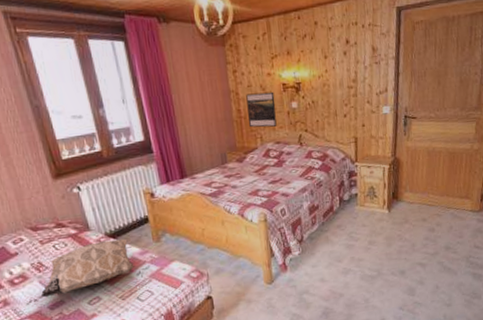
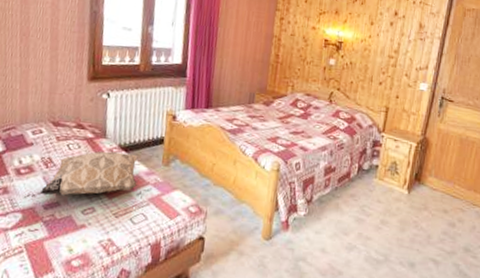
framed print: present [246,91,277,128] -> none [284,42,315,79]

